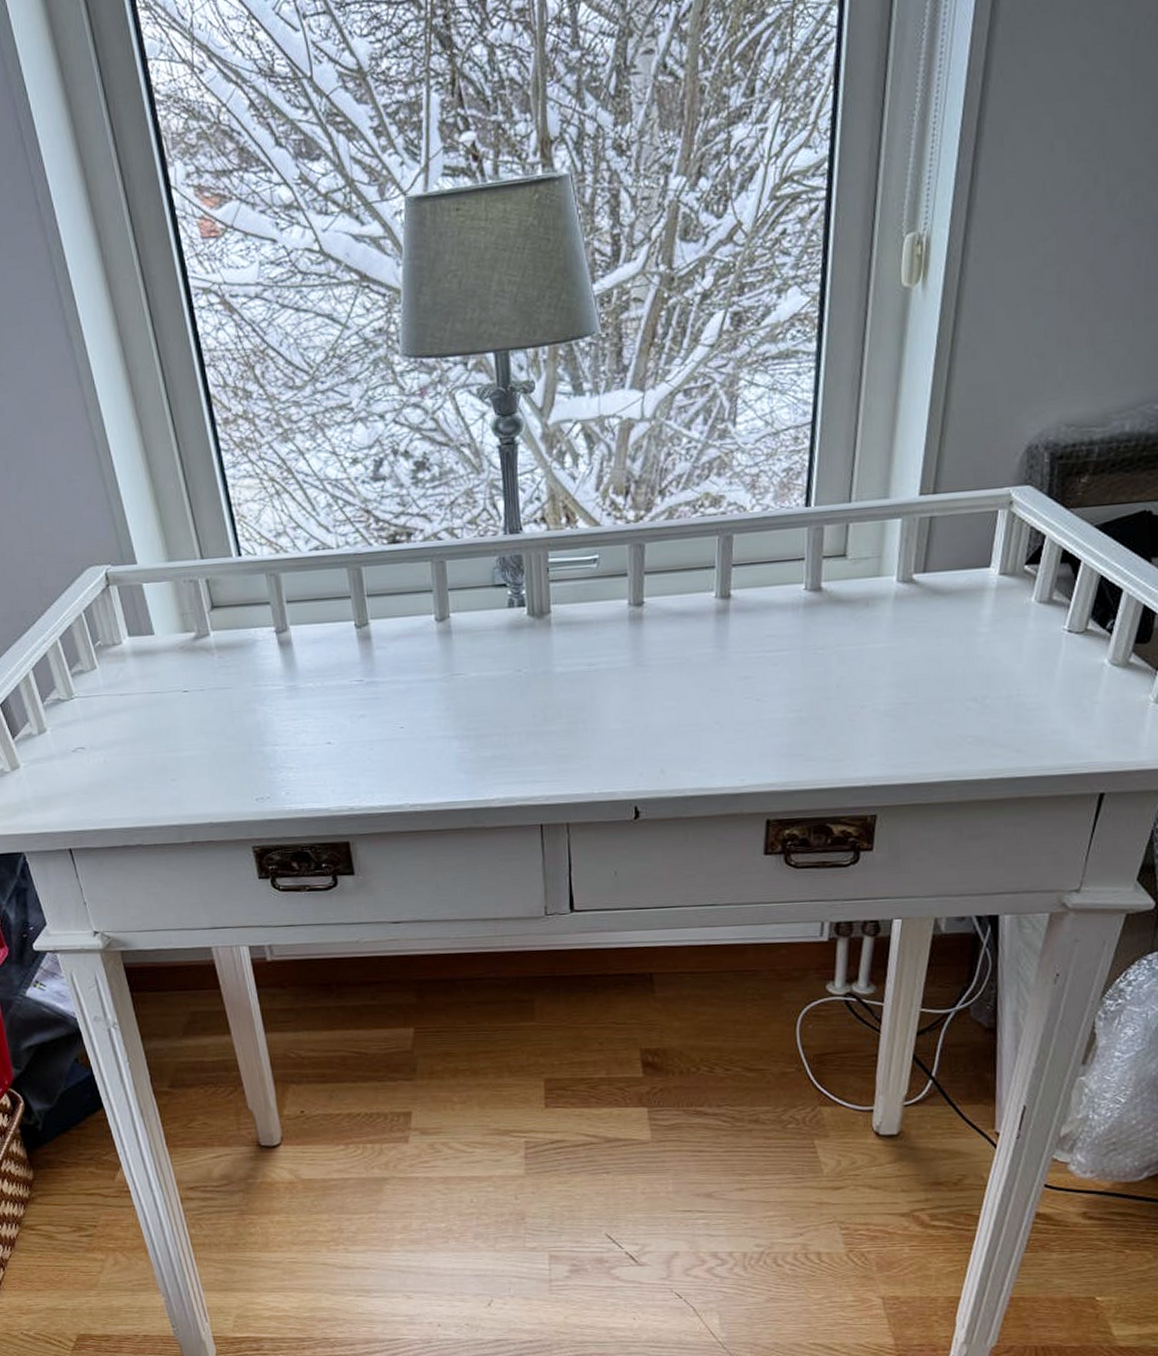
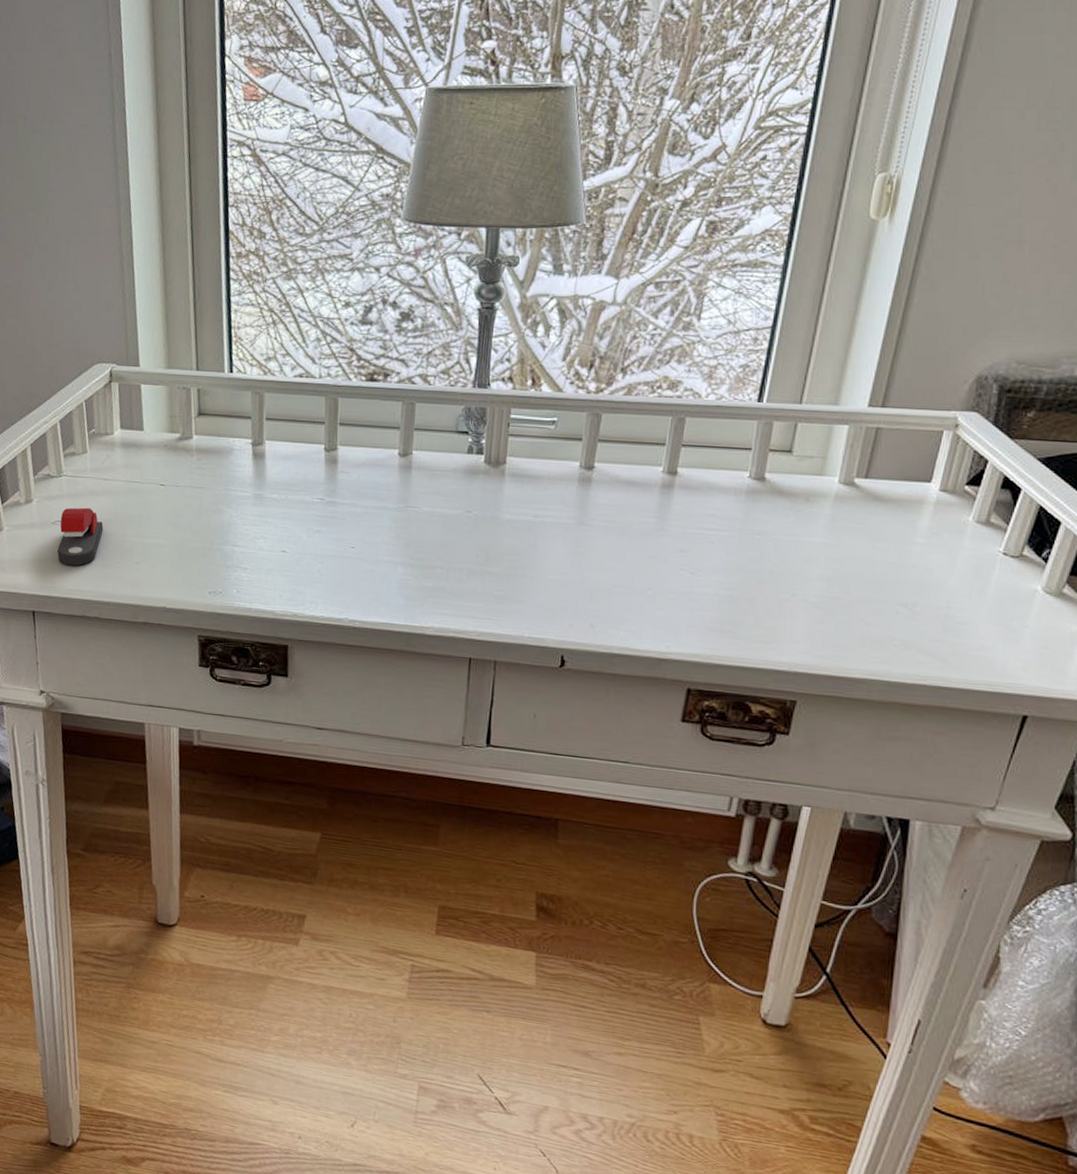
stapler: none [80,728,130,795] -> present [57,507,104,566]

